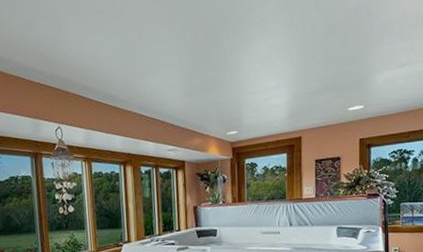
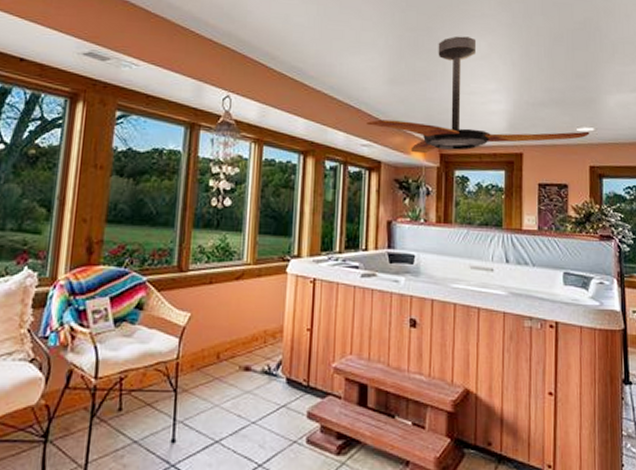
ceiling fan: none [171,42,360,150] -> present [367,36,590,154]

